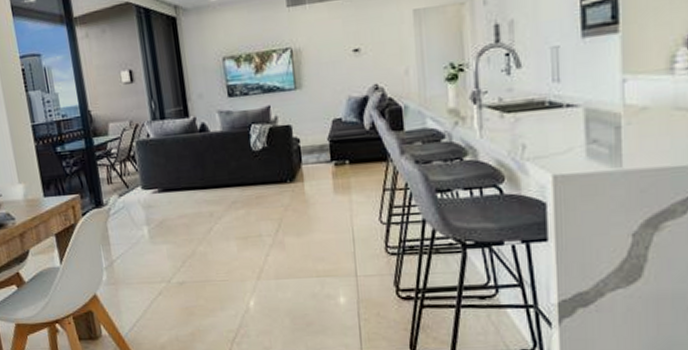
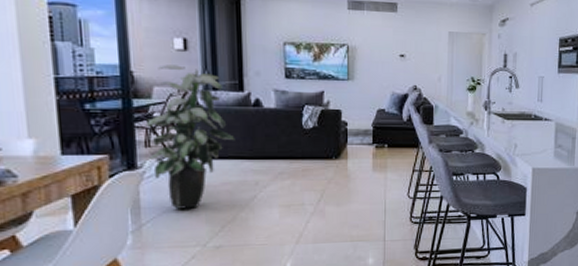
indoor plant: none [106,98,186,245] -> present [145,64,235,209]

